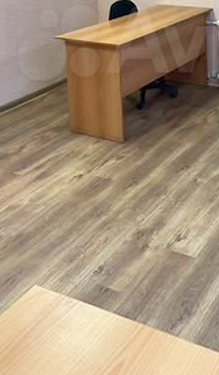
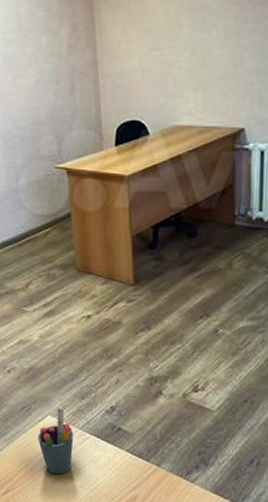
pen holder: none [21,275,60,353] -> present [38,408,74,475]

